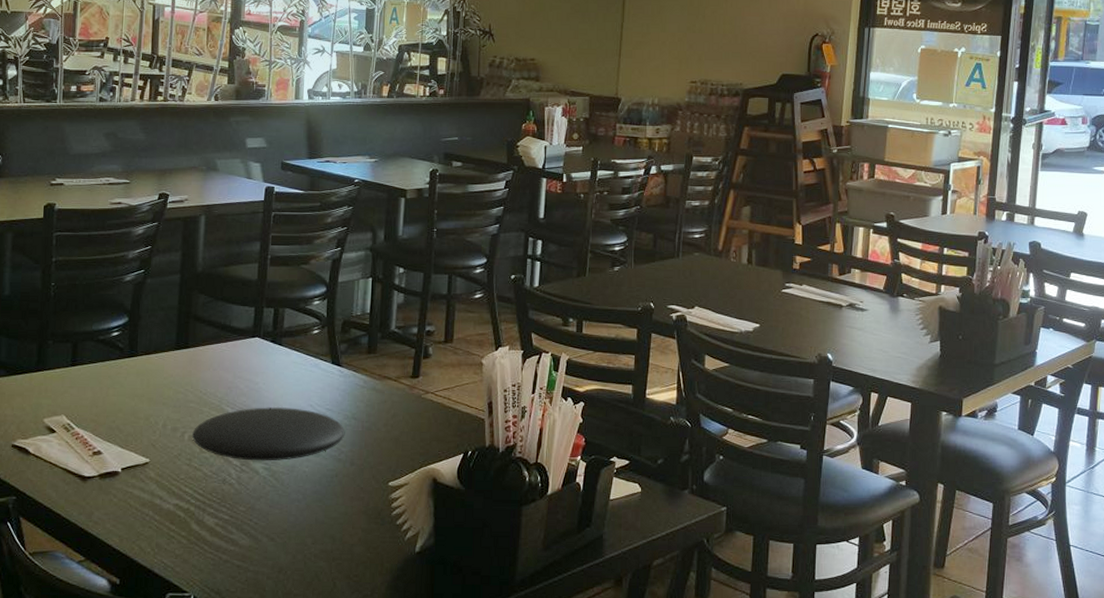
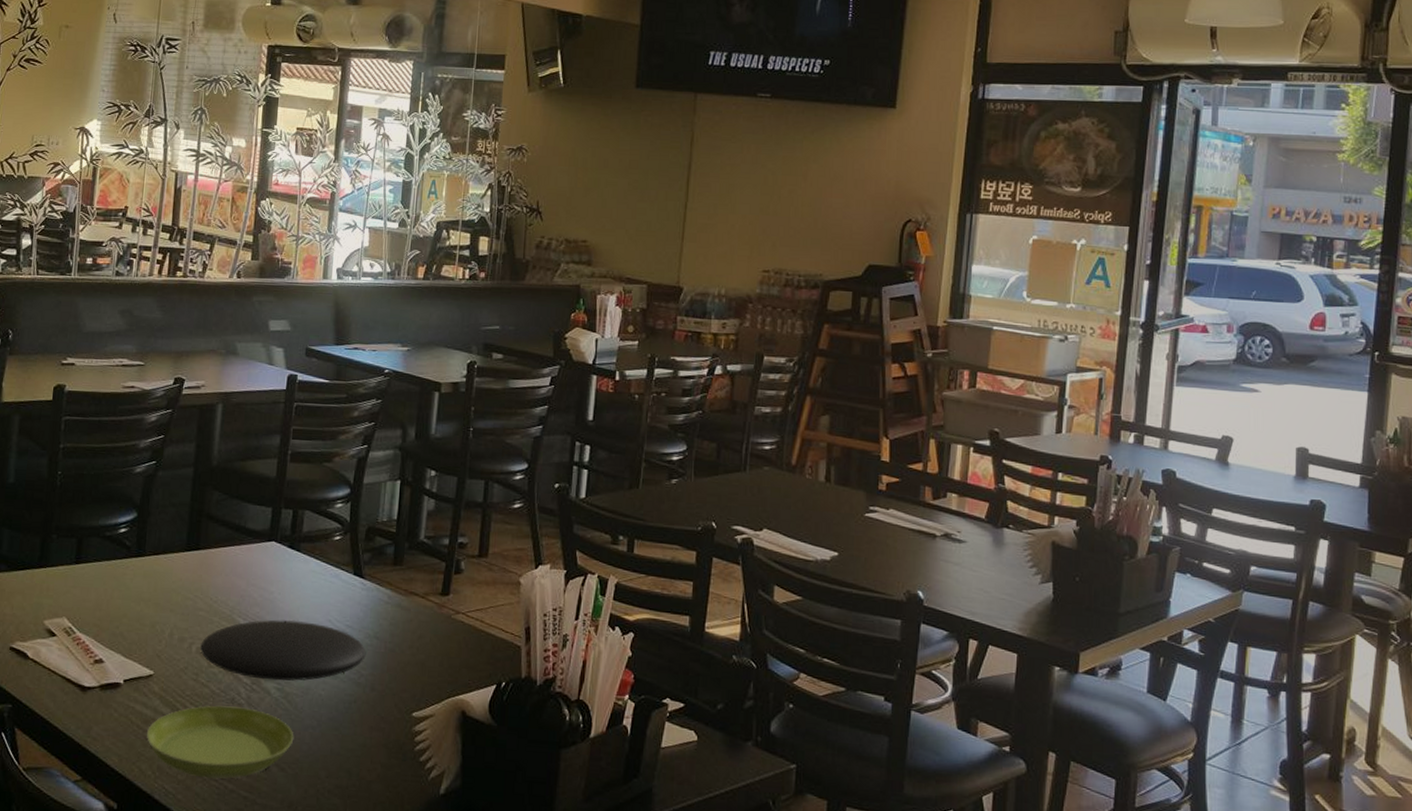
saucer: none [144,486,282,552] -> present [146,705,294,779]

